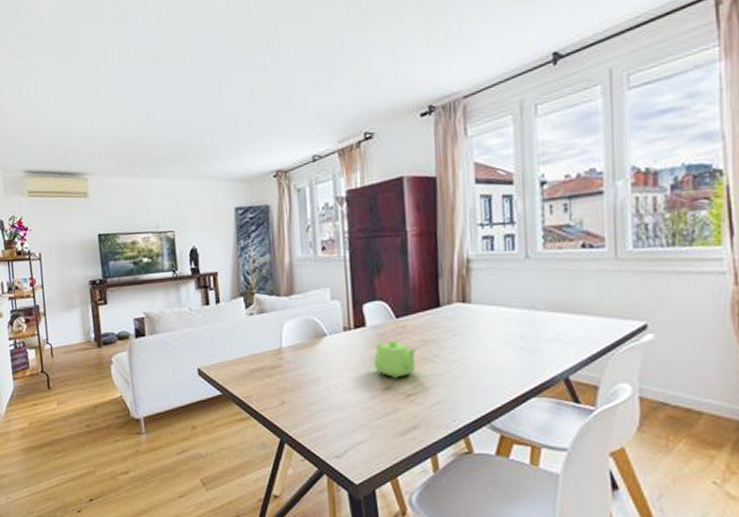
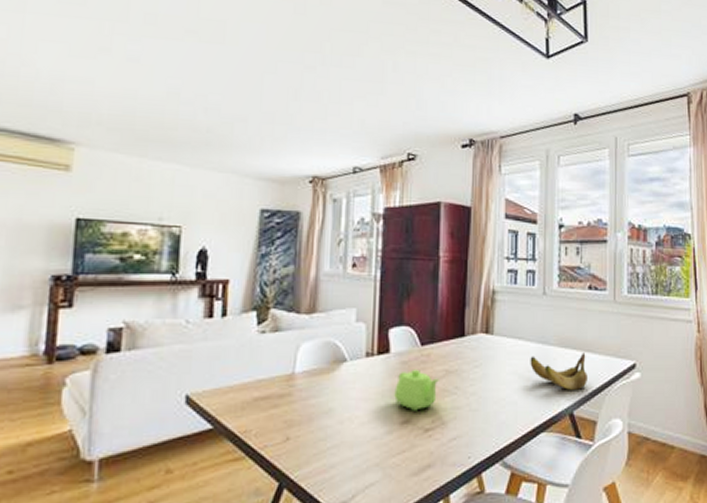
banana: none [514,316,585,355] -> present [530,353,587,390]

